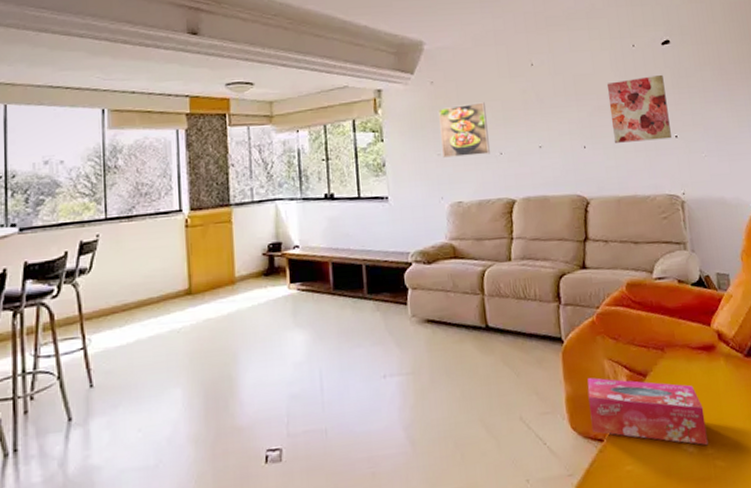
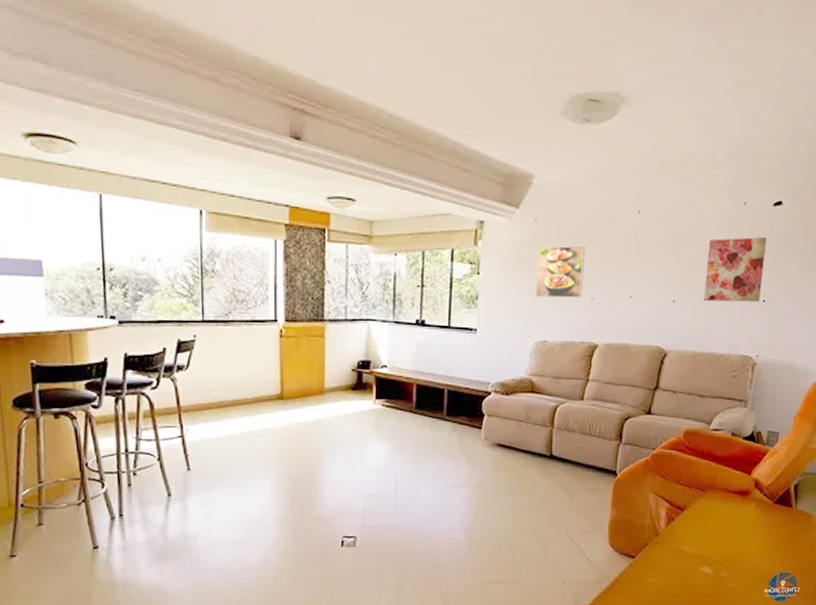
tissue box: present [587,377,708,446] -> none [627,507,727,570]

